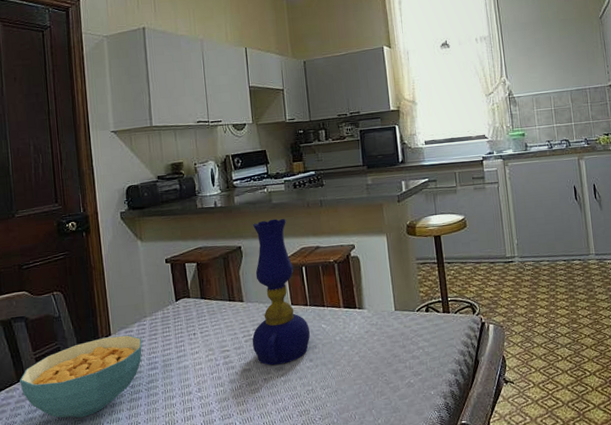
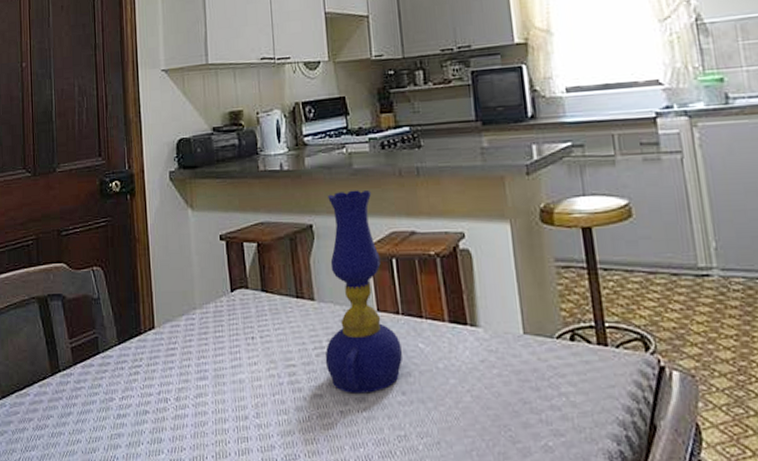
cereal bowl: present [20,335,143,418] -> none [54,330,191,431]

